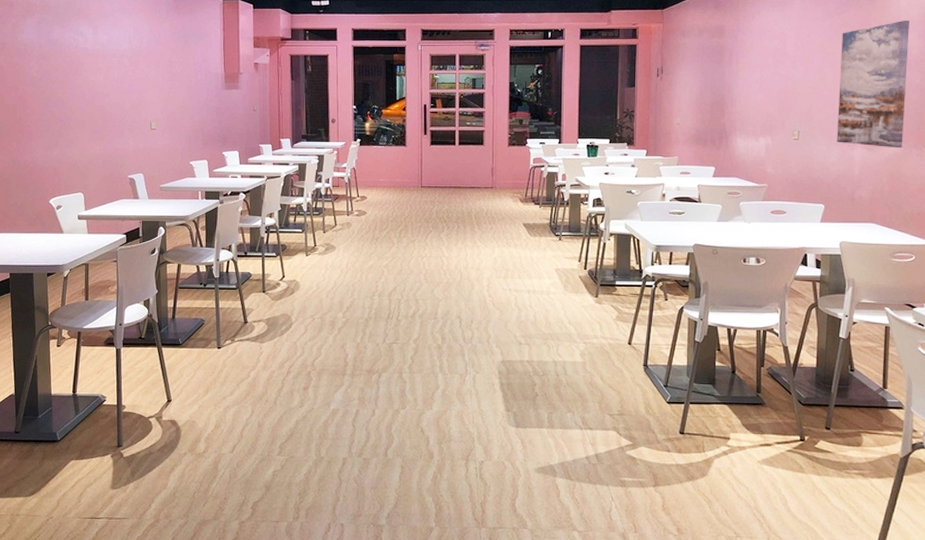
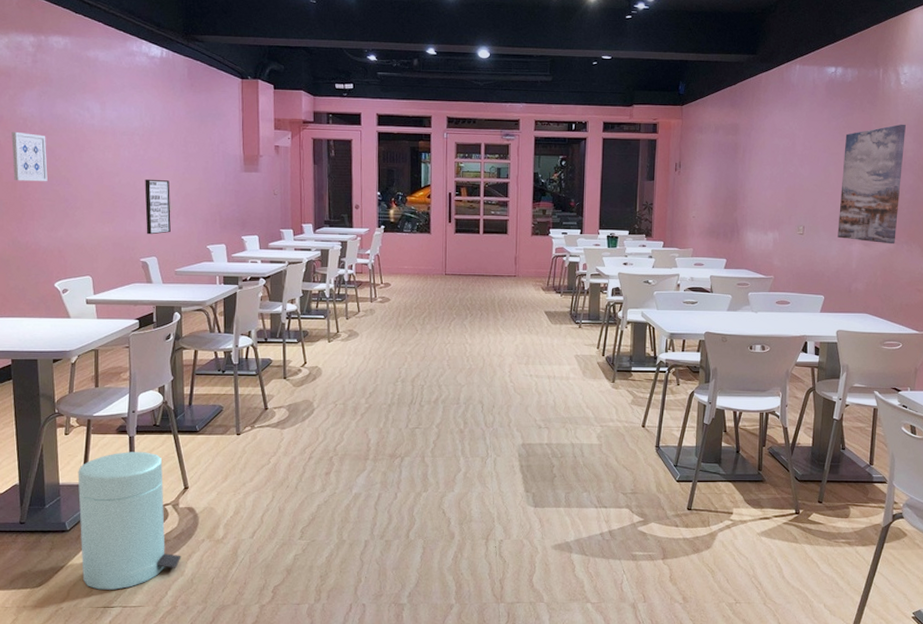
wall art: none [13,57,45,104] -> present [11,131,48,182]
trash can: none [68,364,164,501] -> present [78,452,182,590]
wall art: none [132,99,157,152] -> present [145,180,171,235]

